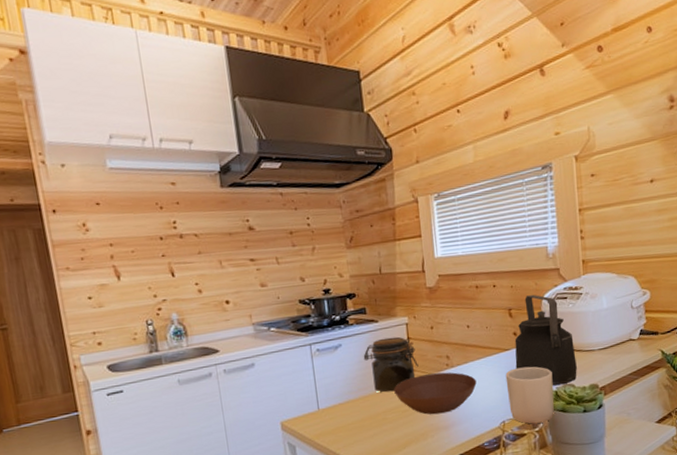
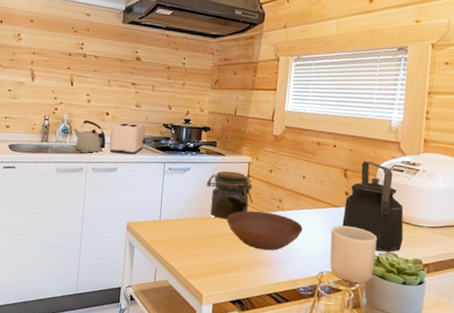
kettle: none [187,314,235,354] -> present [73,120,106,153]
toaster: none [235,305,283,347] -> present [109,122,146,155]

